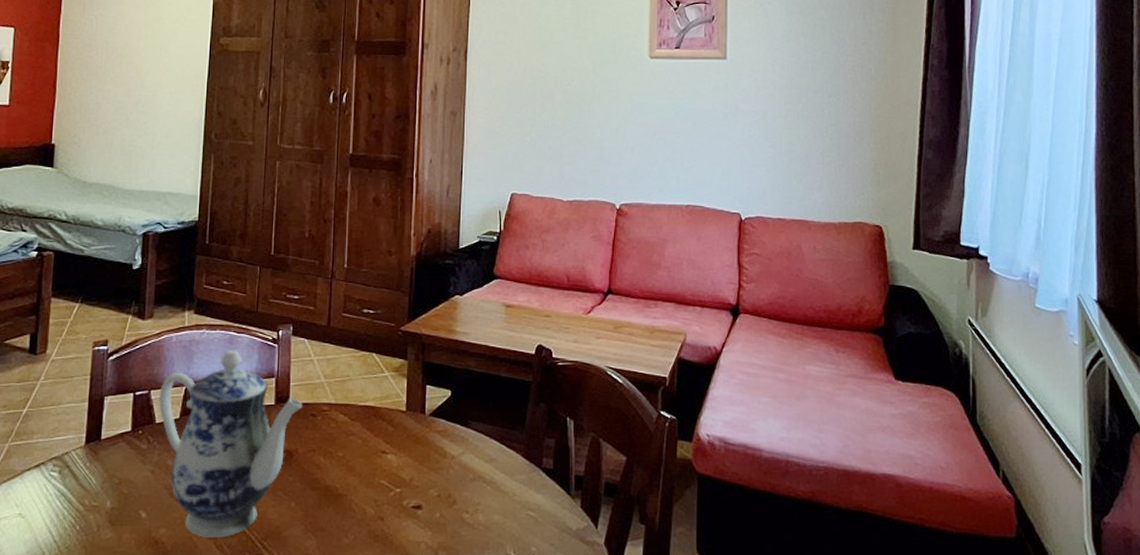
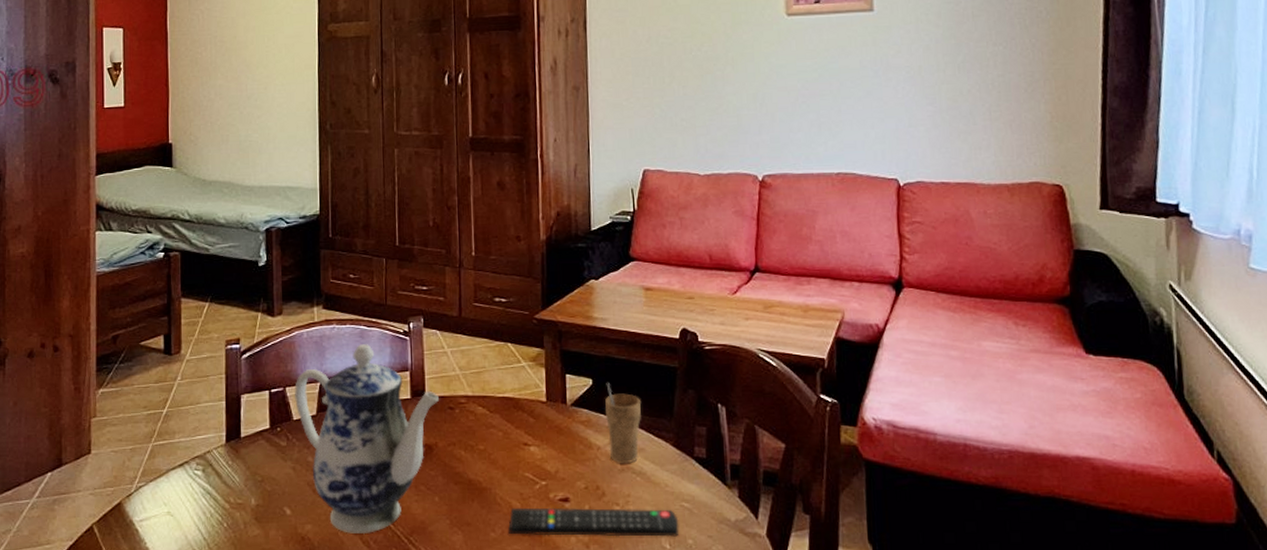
remote control: none [361,514,524,544] -> present [508,507,680,537]
cup: none [462,394,496,472] -> present [605,382,642,463]

